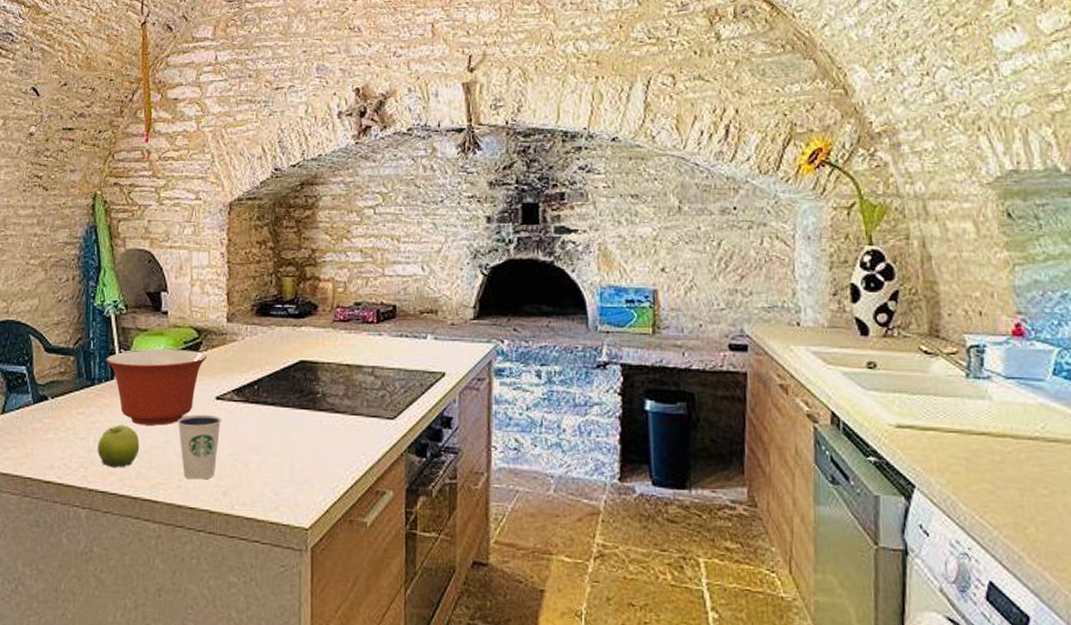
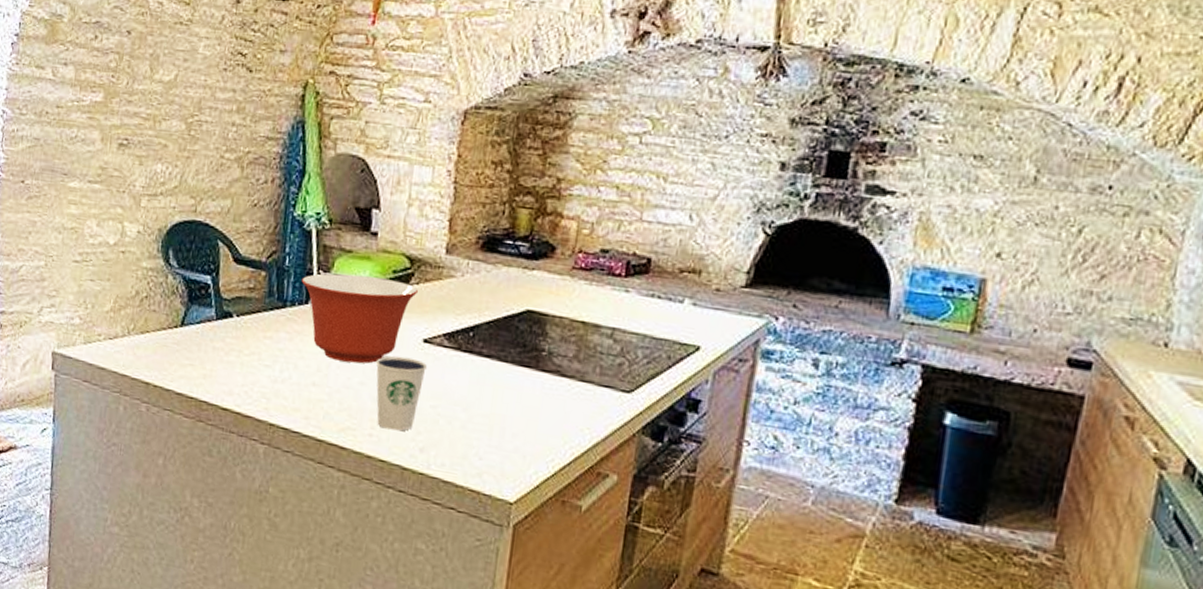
fruit: present [97,425,140,468] -> none [283,356,331,405]

